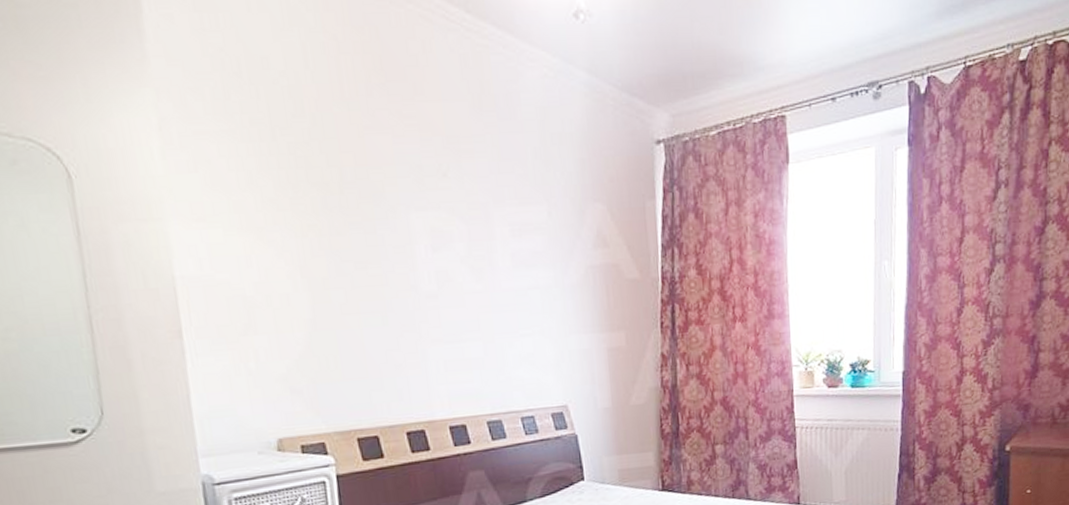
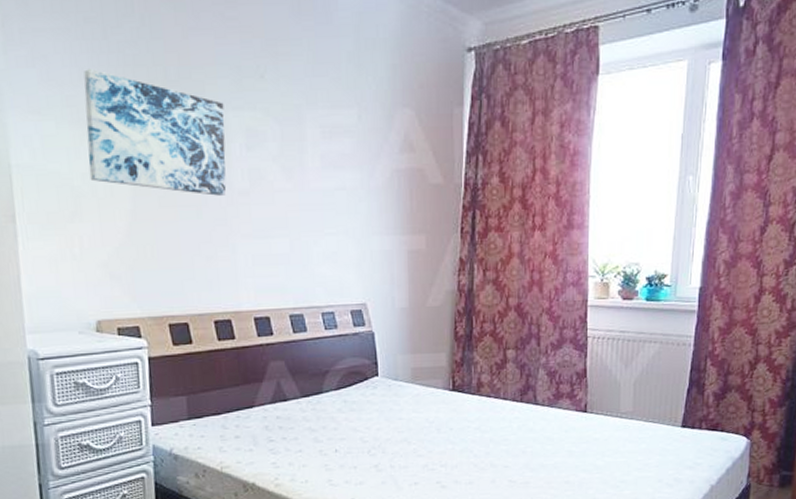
wall art: none [252,172,413,301] -> present [84,69,227,196]

